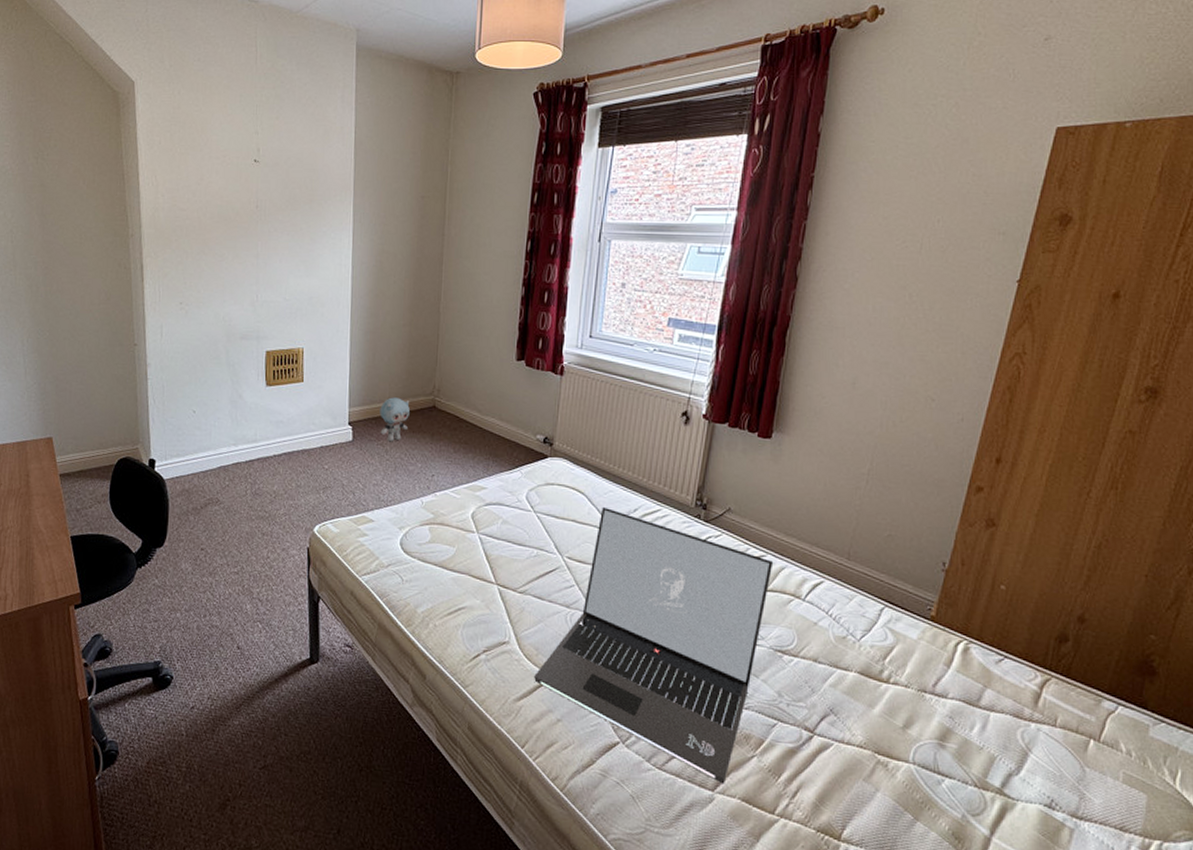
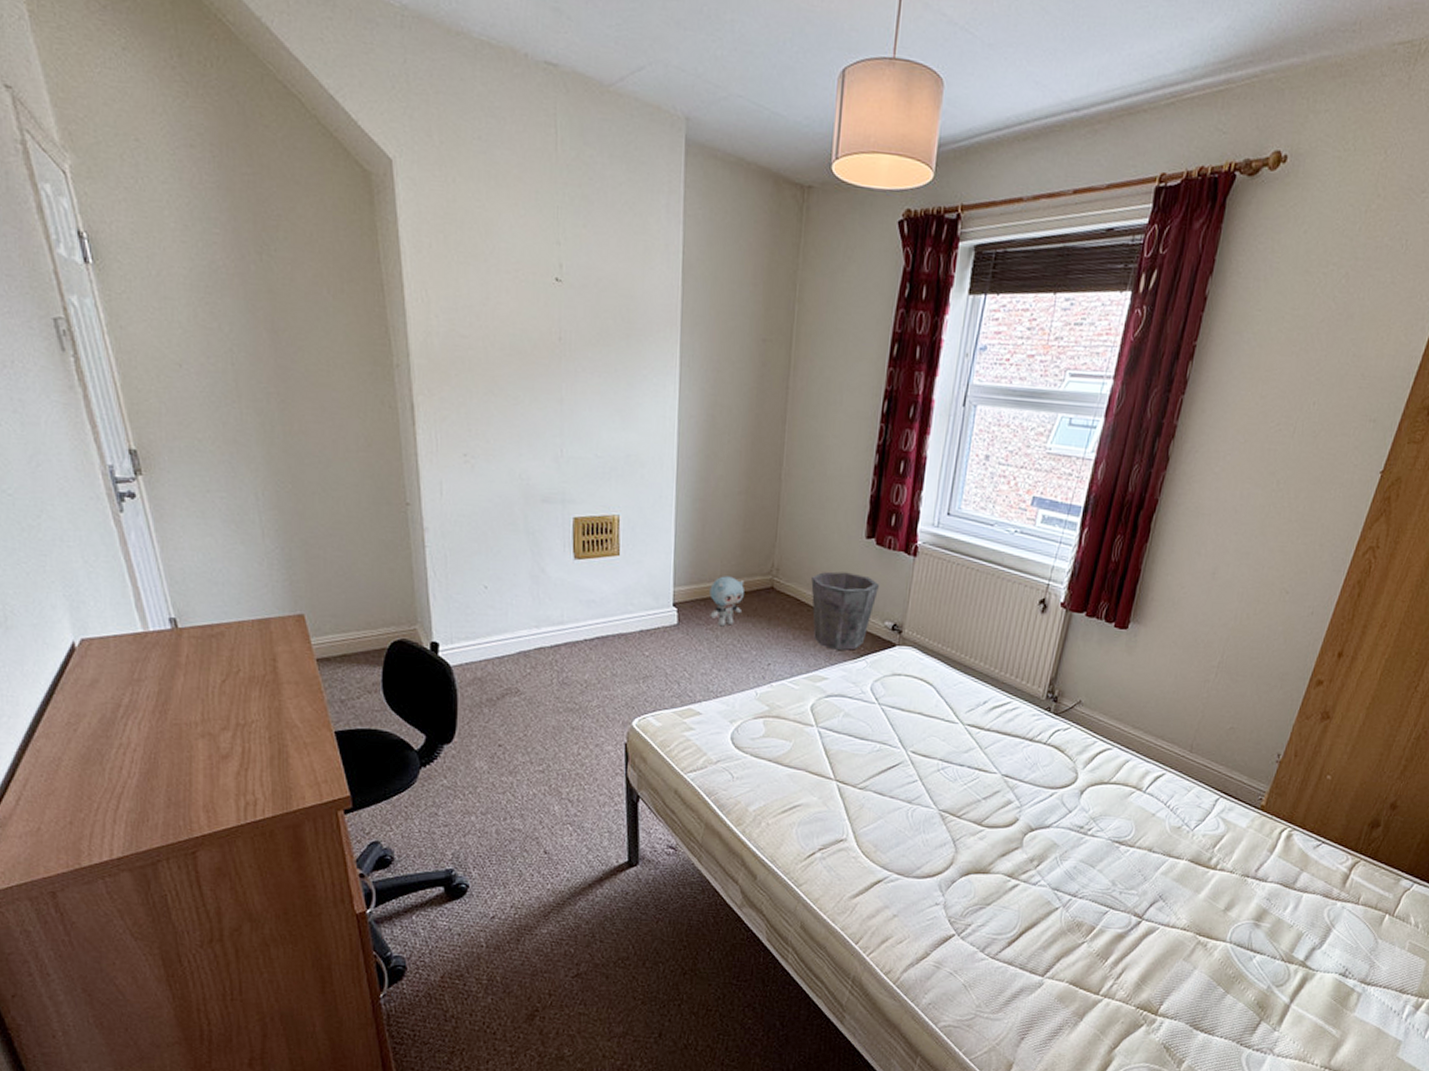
waste bin: none [469,391,530,462] -> present [811,571,879,650]
laptop: present [534,506,774,784] -> none [871,699,1119,970]

